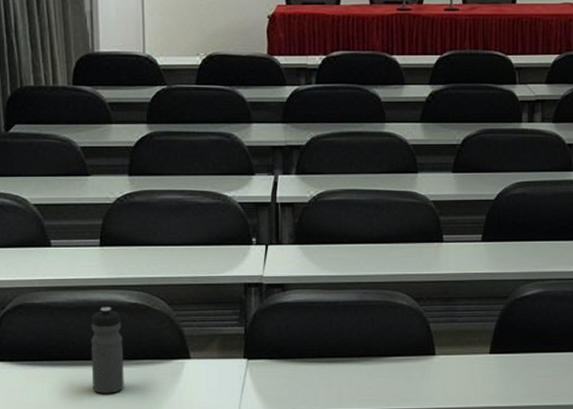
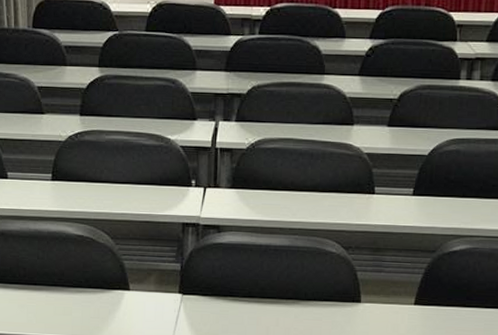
water bottle: present [91,307,124,394] -> none [40,237,69,318]

